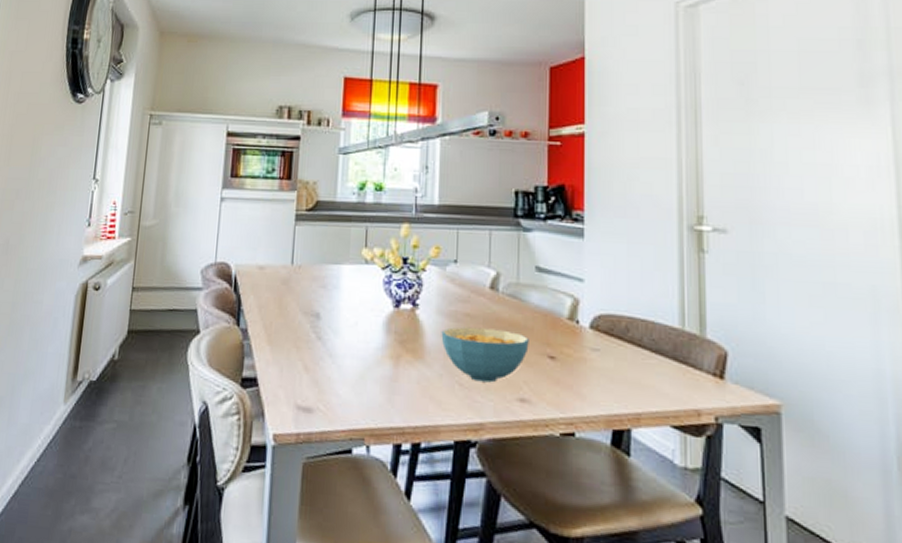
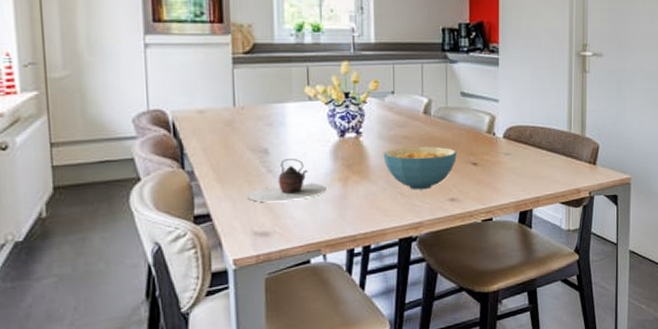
teapot: none [294,326,376,375] -> present [247,159,326,203]

